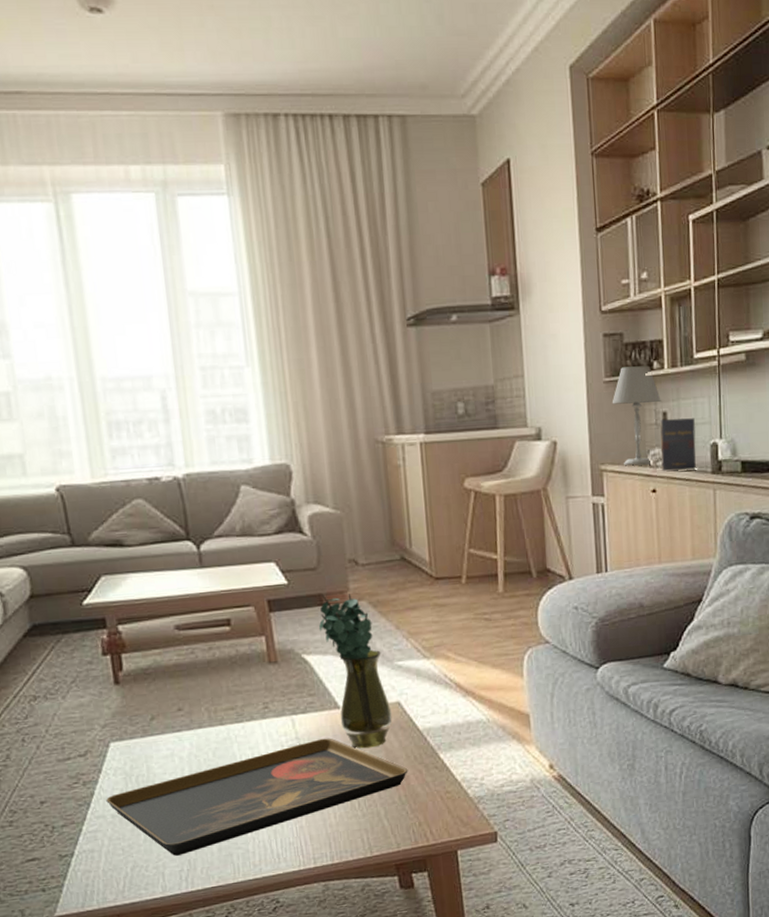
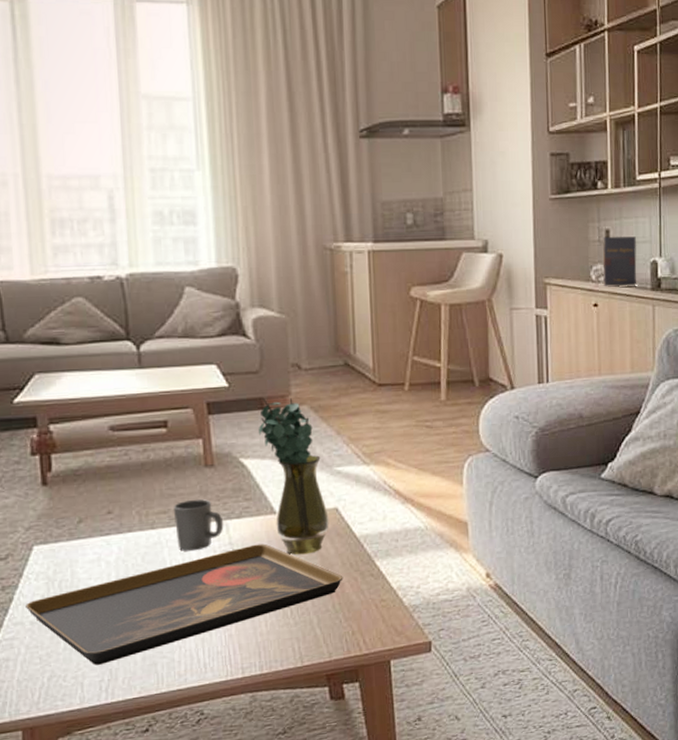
mug: none [241,695,290,746] -> present [174,499,224,551]
table lamp: present [612,366,661,466] -> none [557,185,604,280]

